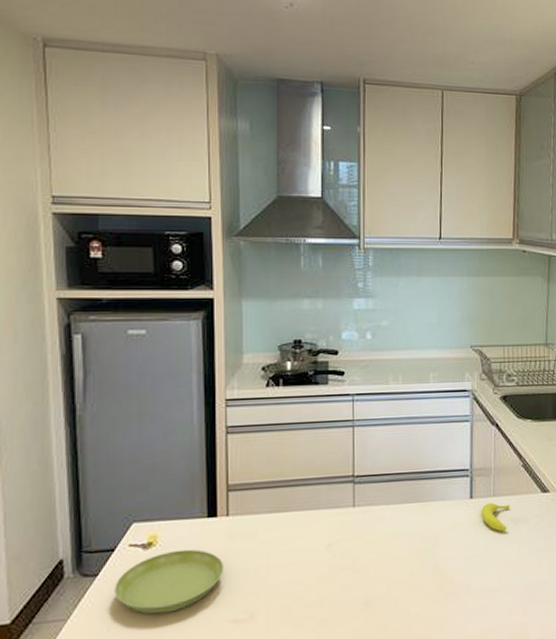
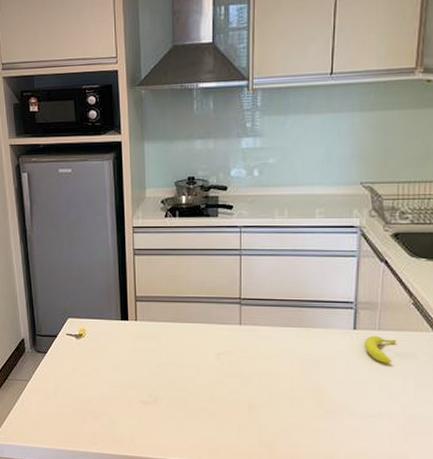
saucer: present [114,549,223,615] -> none [58,342,134,388]

